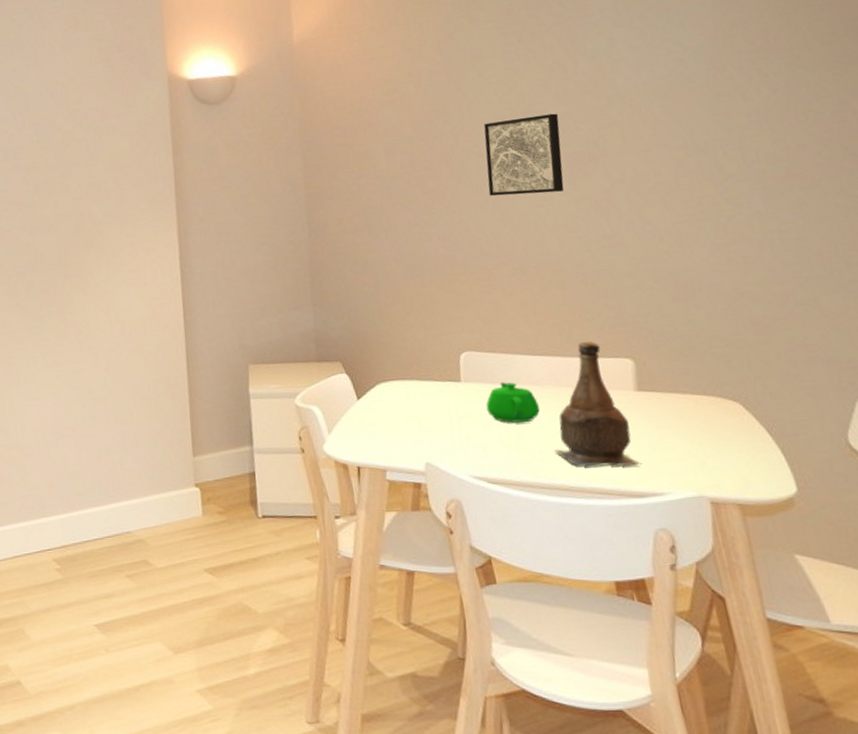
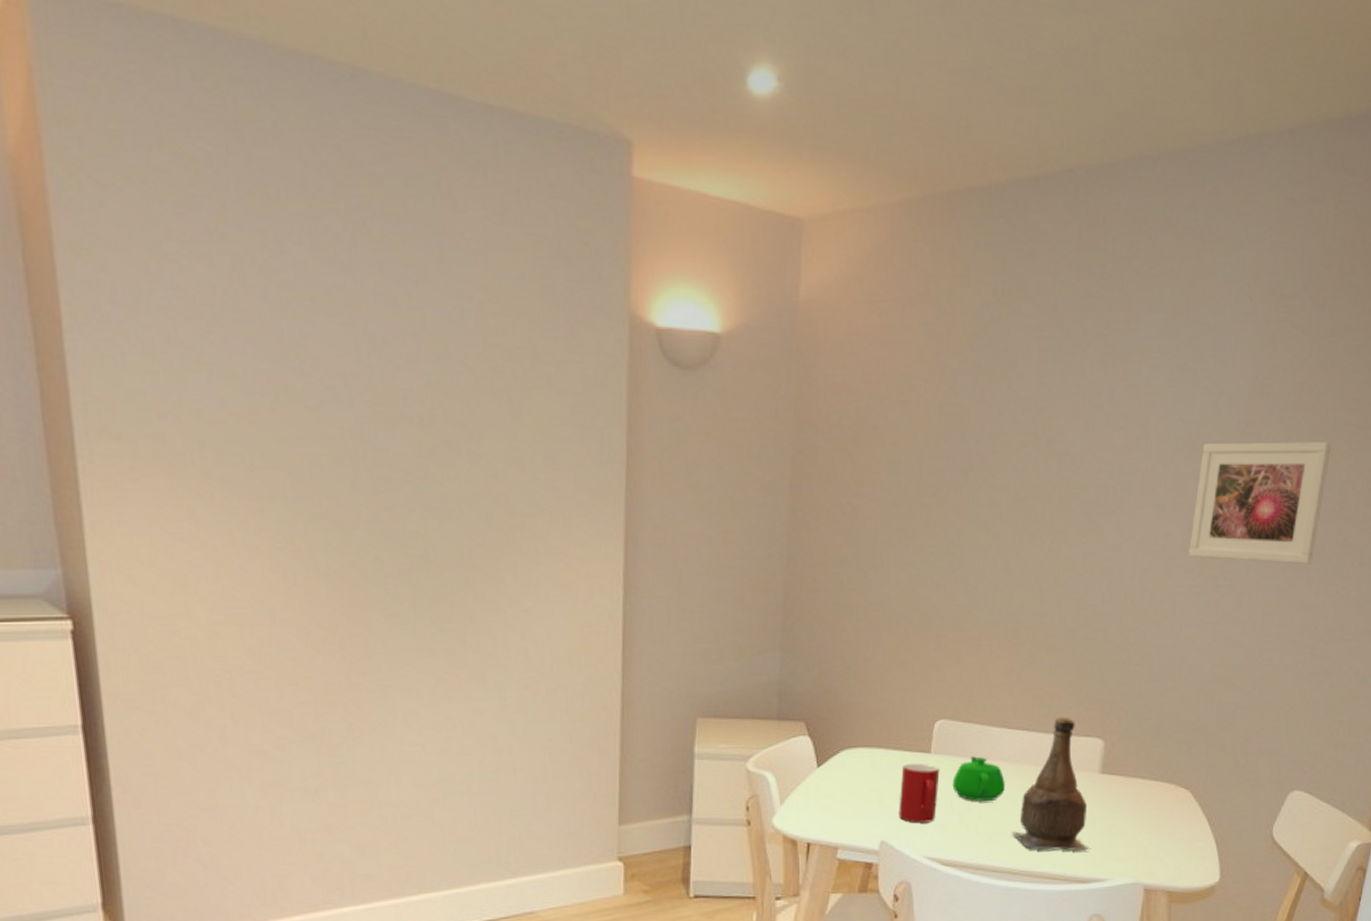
cup: none [435,391,475,446] -> present [898,763,940,823]
wall art: present [483,113,564,196] -> none [995,447,1083,543]
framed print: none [676,73,822,189] -> present [1189,441,1331,564]

